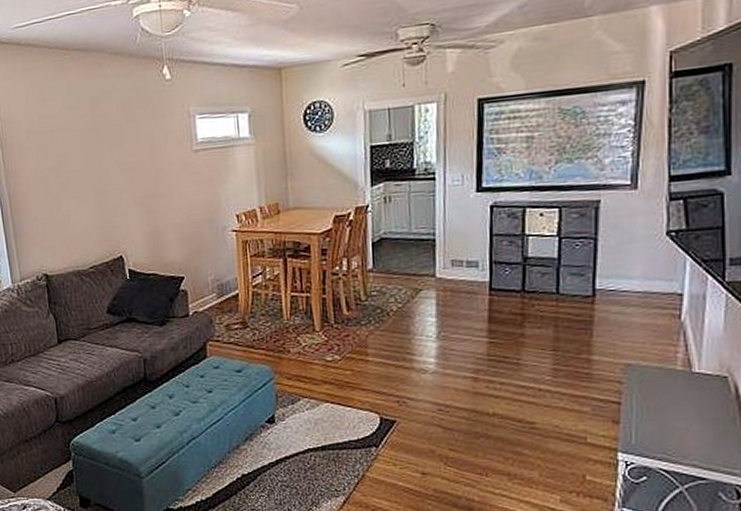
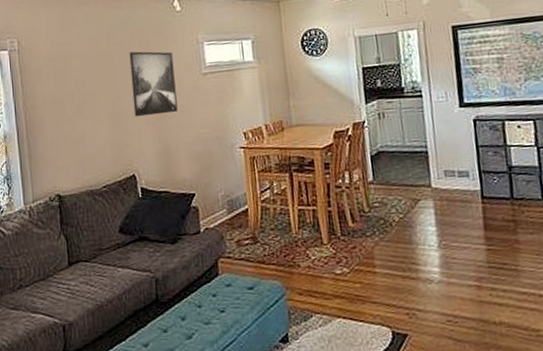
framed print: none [115,125,167,197] -> present [129,51,178,117]

